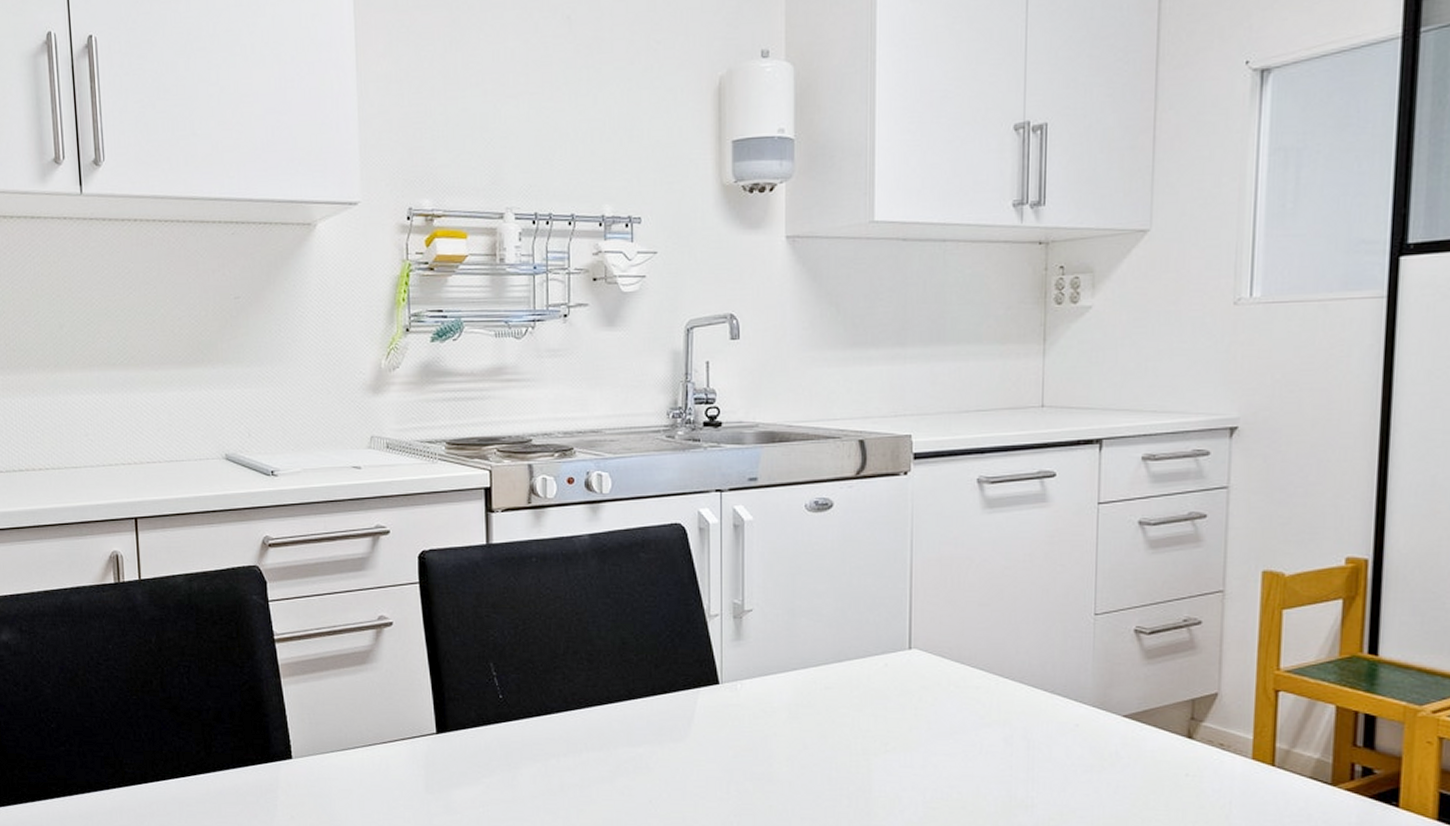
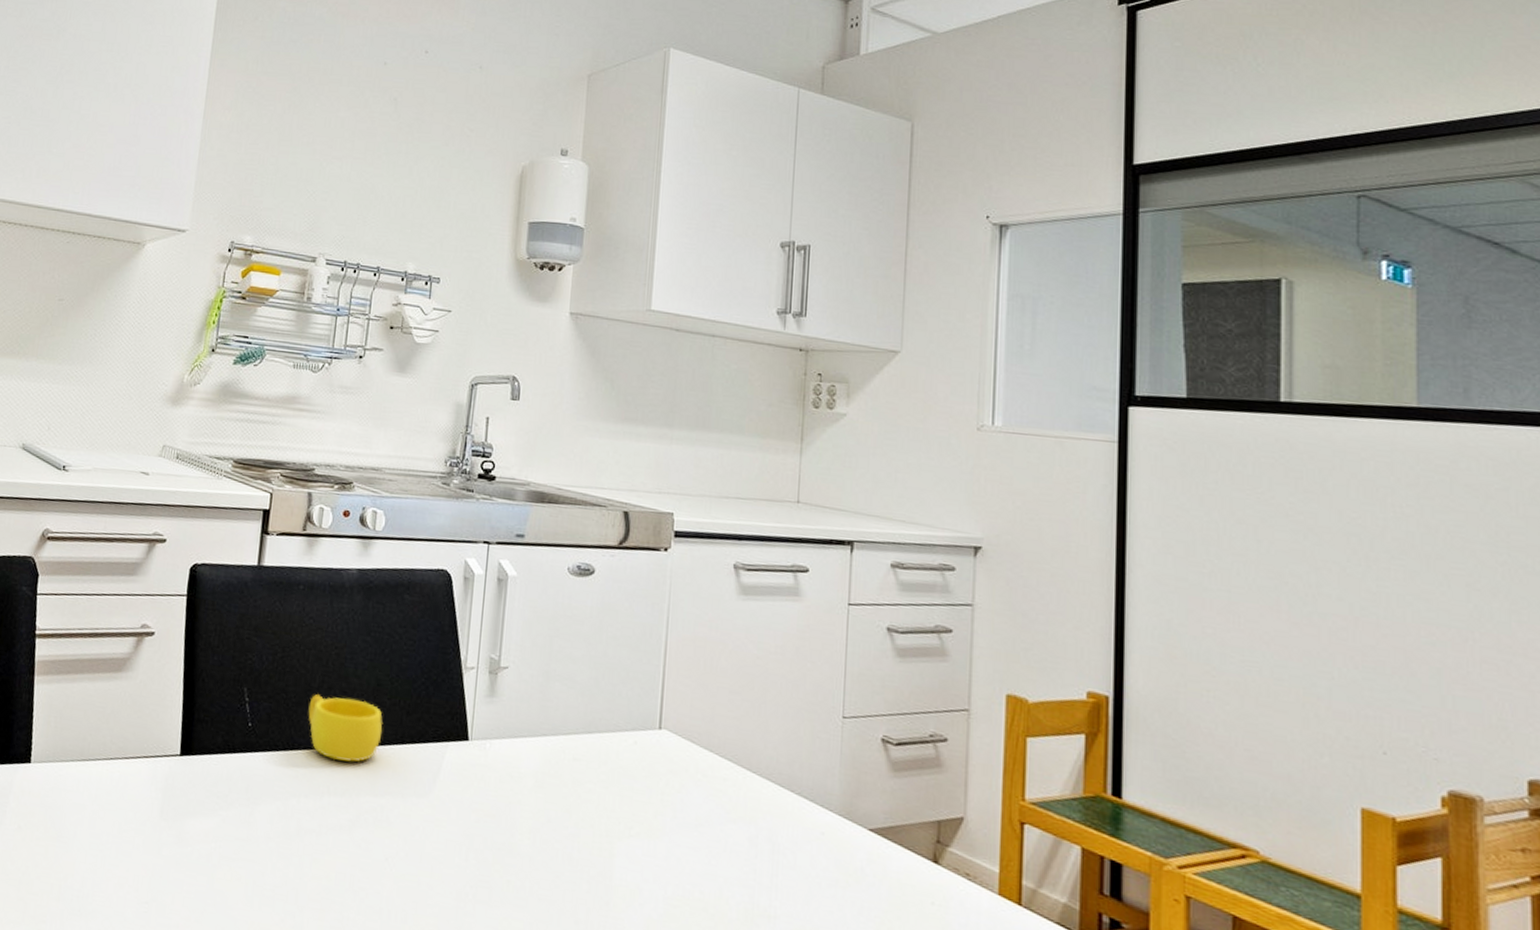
cup: none [556,659,633,719] -> present [308,694,383,762]

